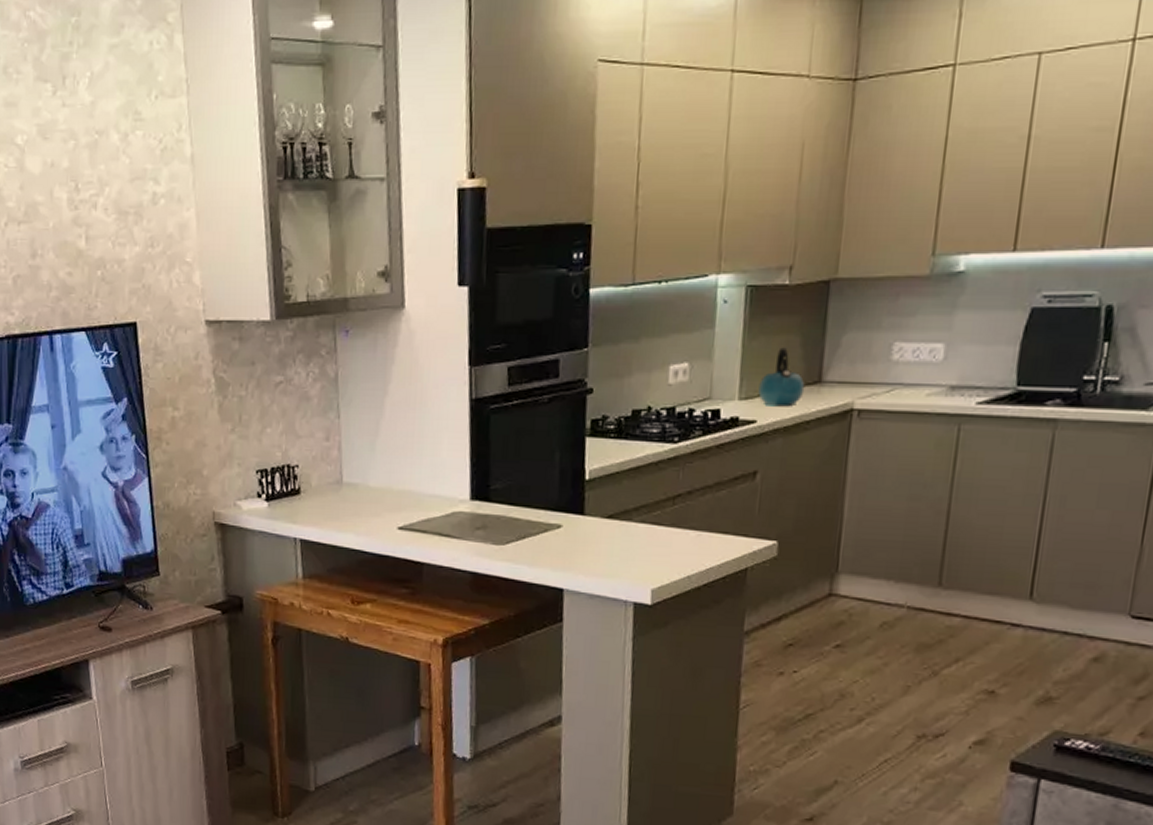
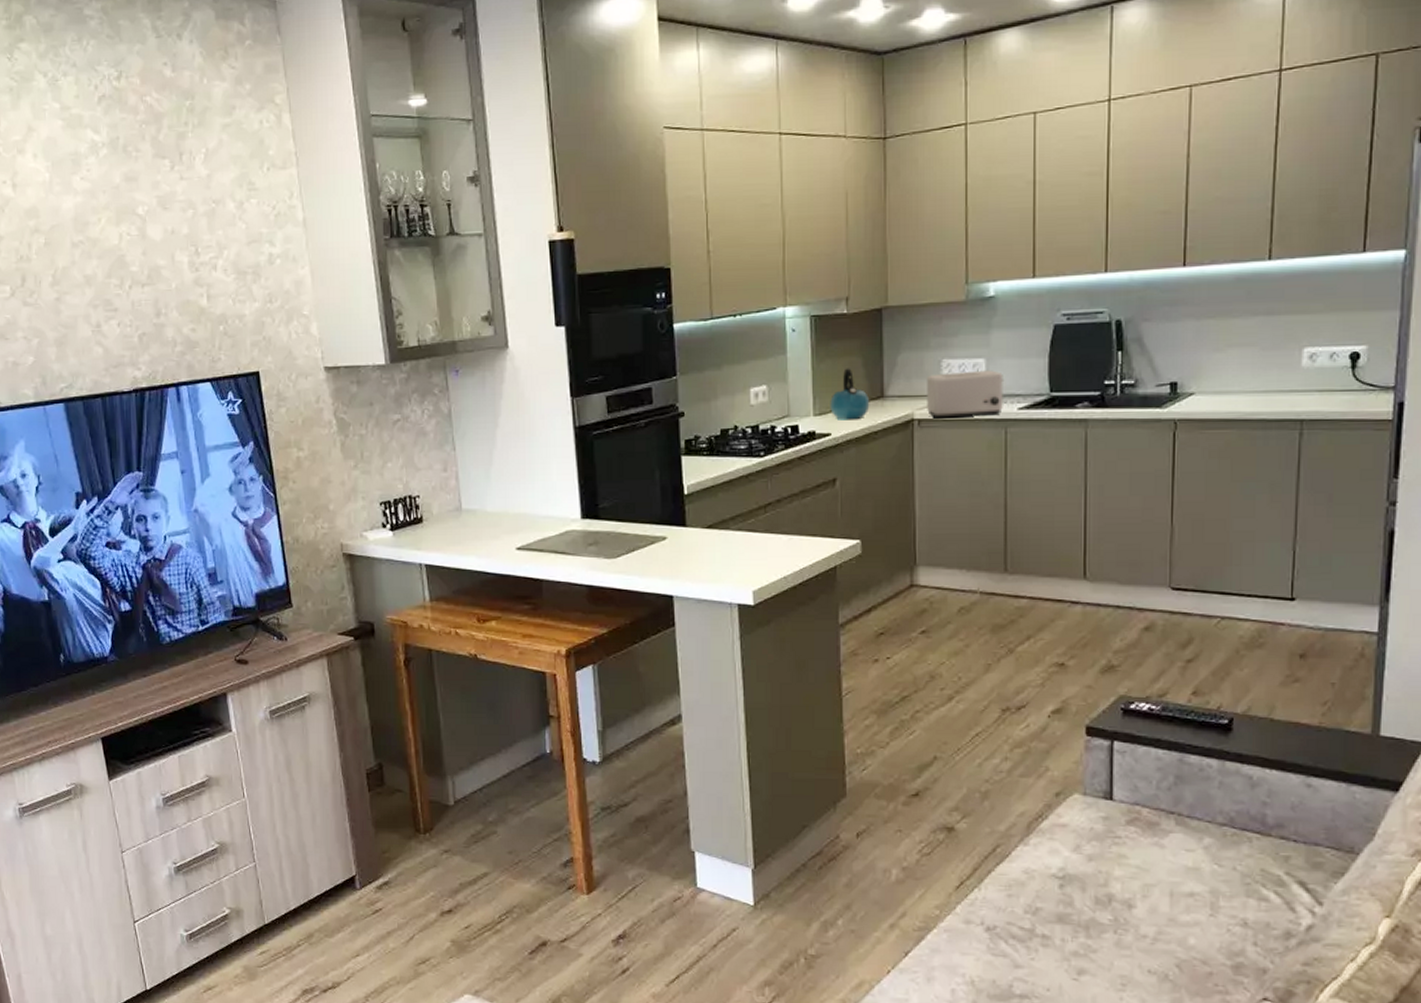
toaster: none [870,357,965,411] -> present [927,370,1005,420]

